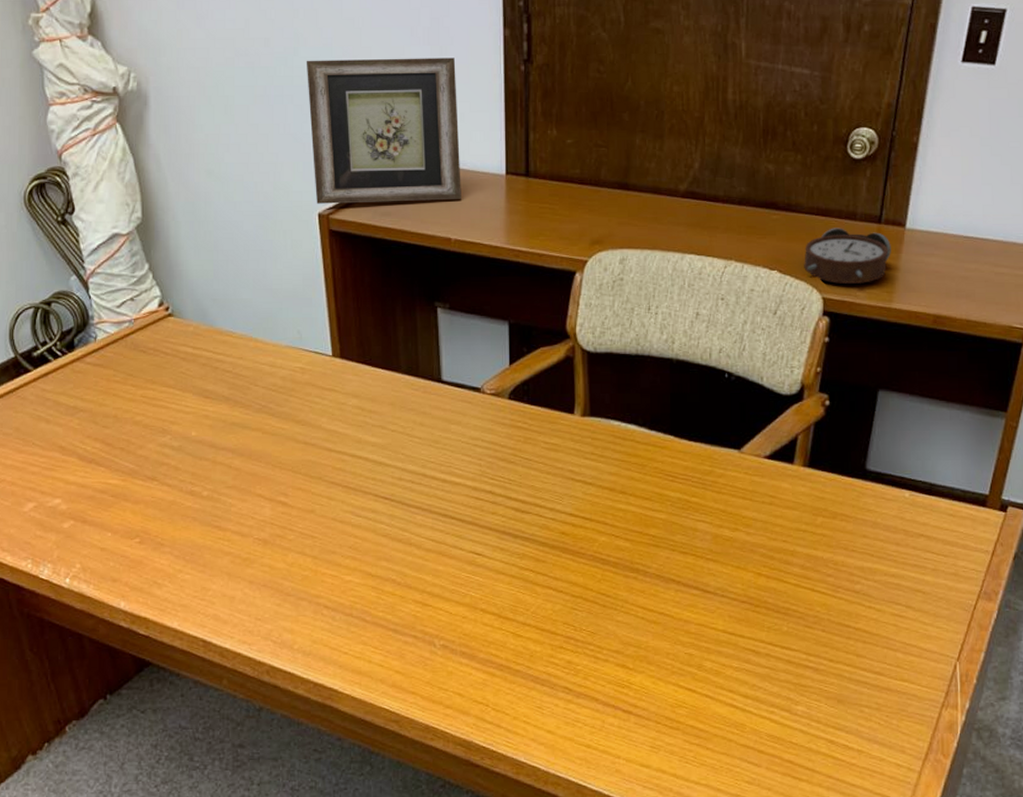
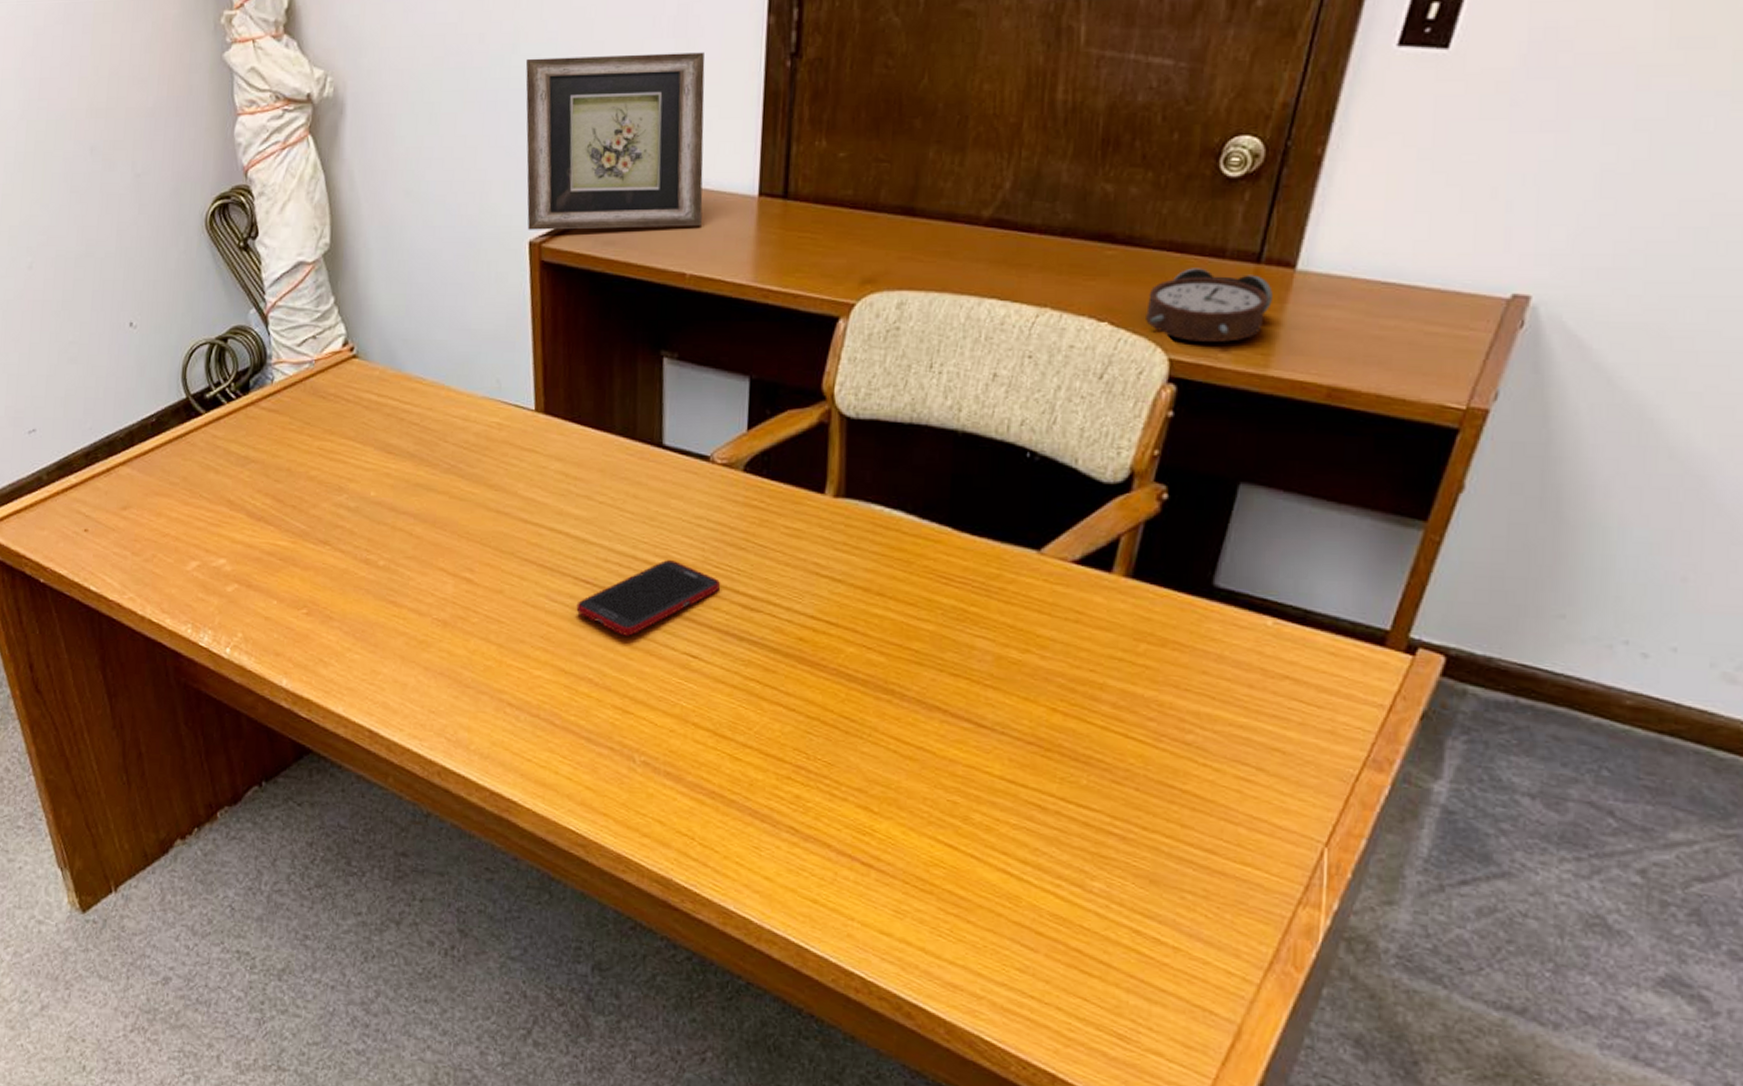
cell phone: none [378,474,497,541] -> present [576,559,721,636]

